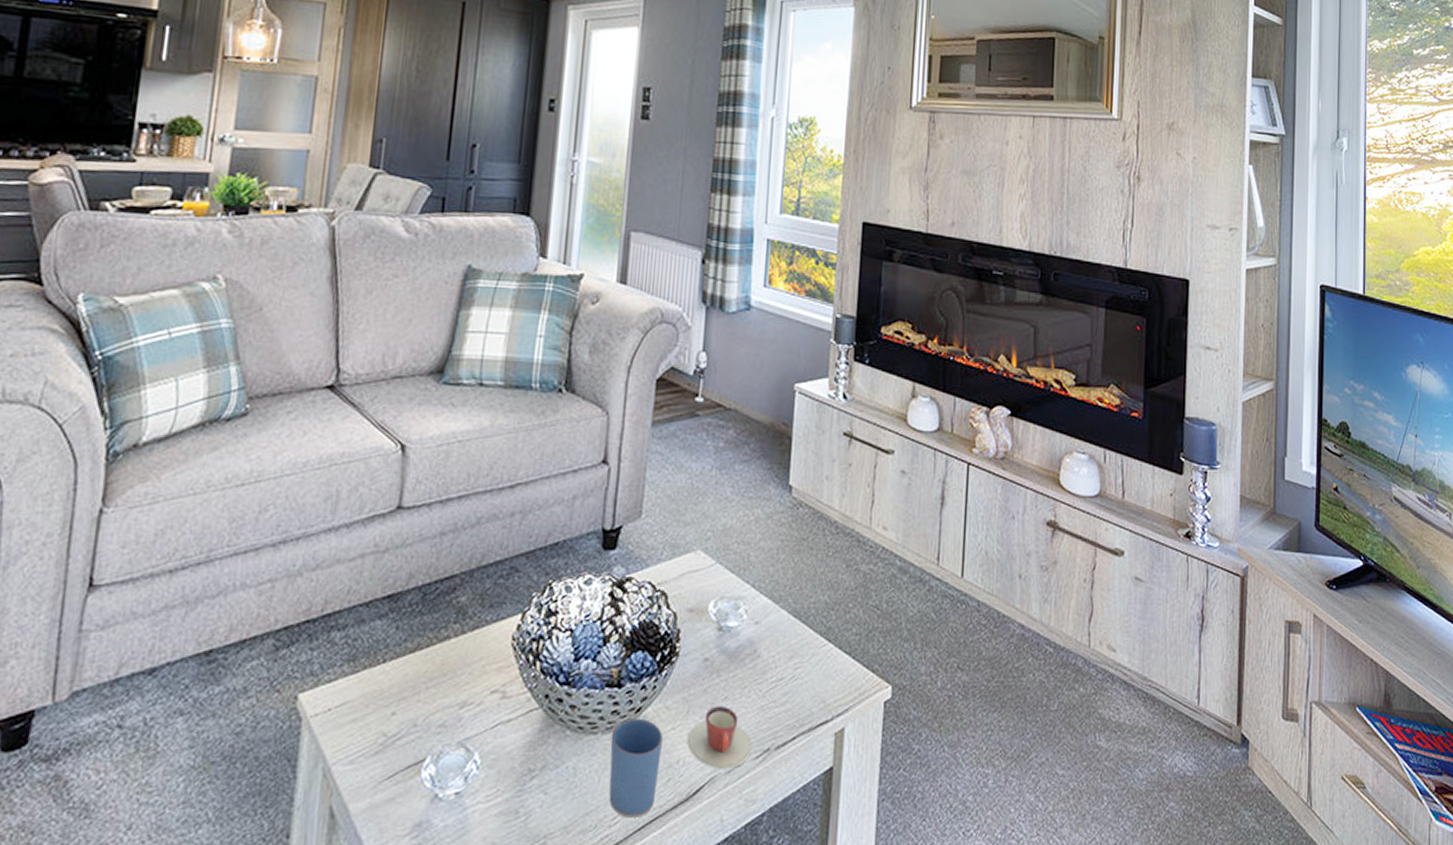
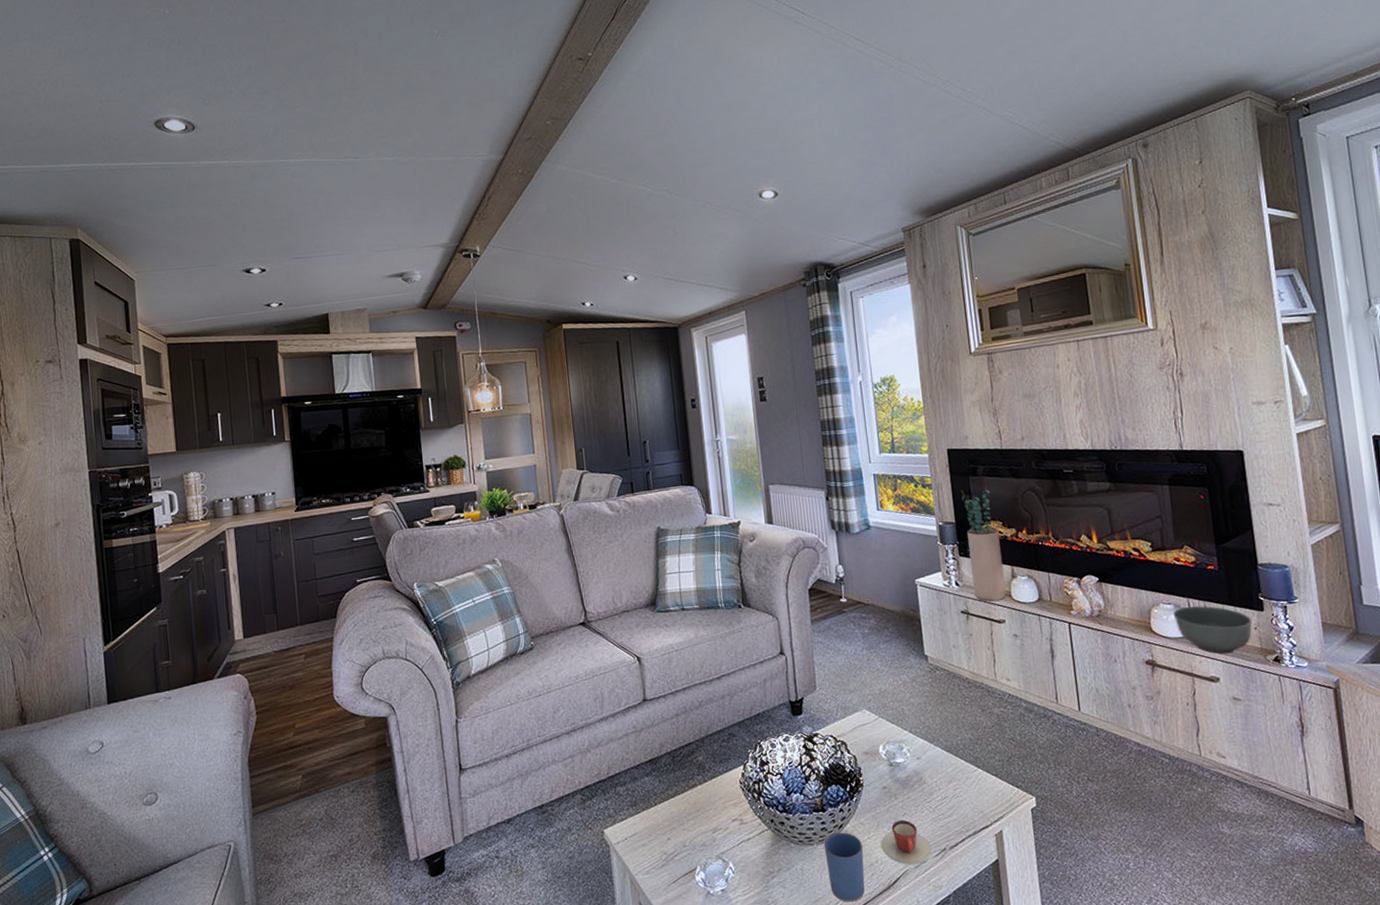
vase: none [863,274,906,425] -> present [960,485,1006,602]
bowl: none [1086,460,1169,523] -> present [1173,606,1252,654]

